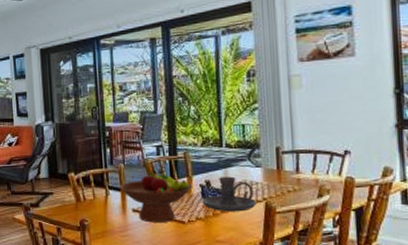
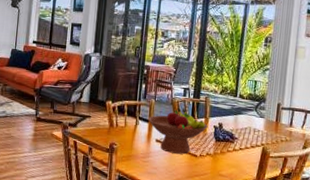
candle holder: present [202,176,257,212] -> none [213,121,256,153]

